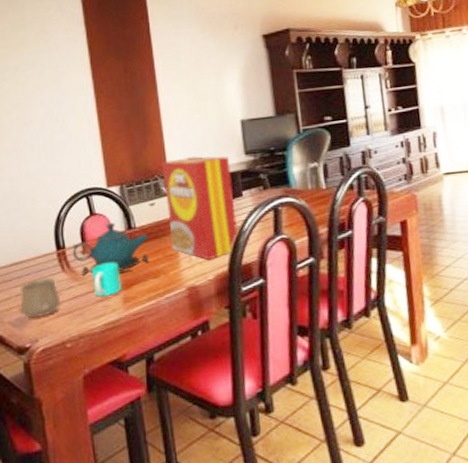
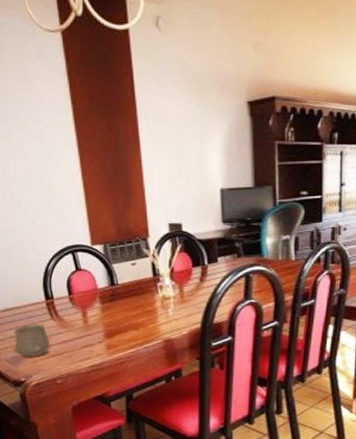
teapot: present [73,223,150,275] -> none [60,279,131,324]
cup: present [92,263,122,297] -> none [79,314,105,343]
cereal box: present [162,156,238,261] -> none [143,222,211,318]

